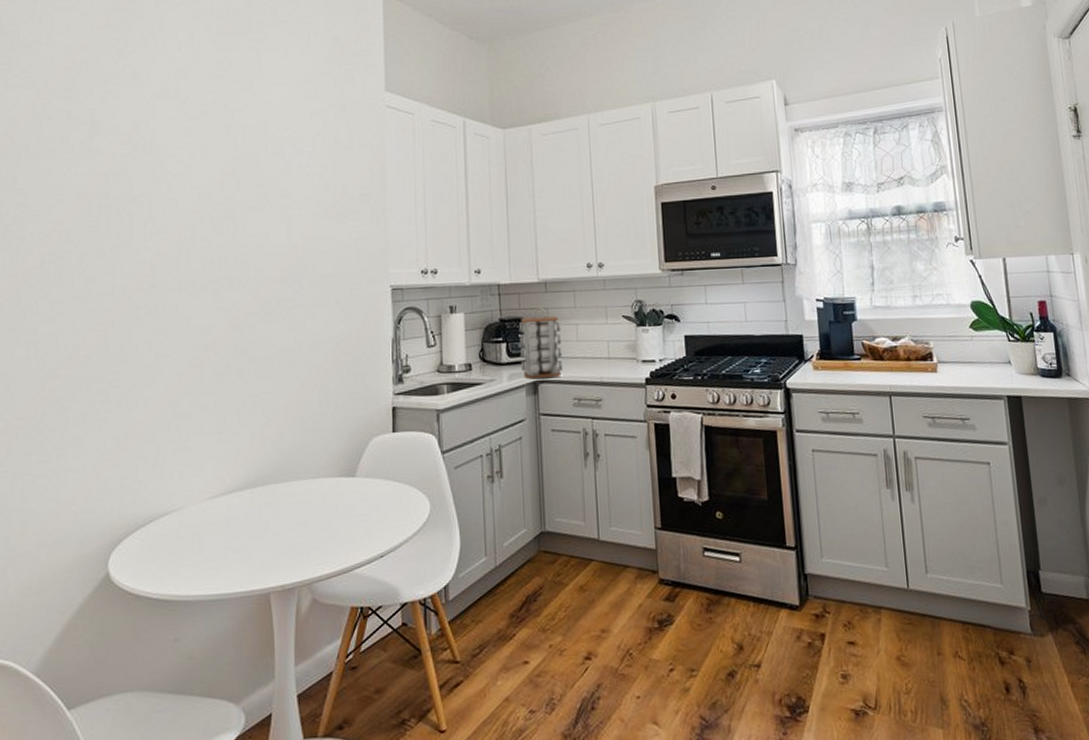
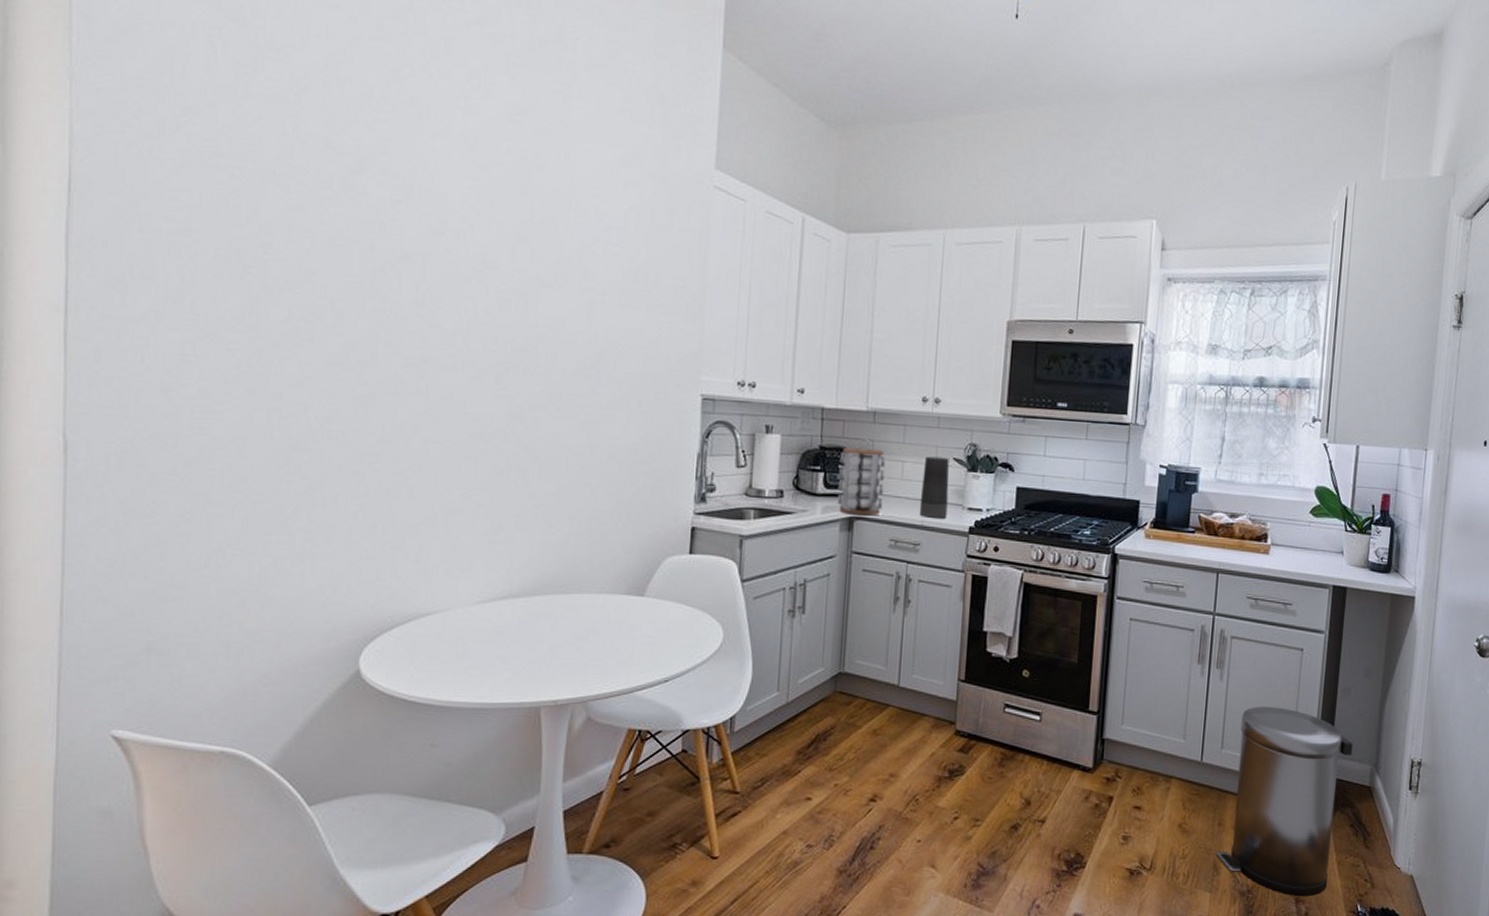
canister: none [596,316,623,375] -> present [919,456,949,520]
pedal bin: none [940,524,1064,726] -> present [1215,707,1353,896]

